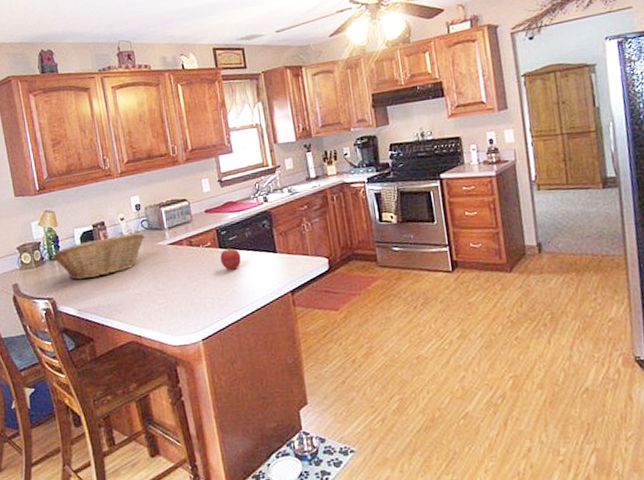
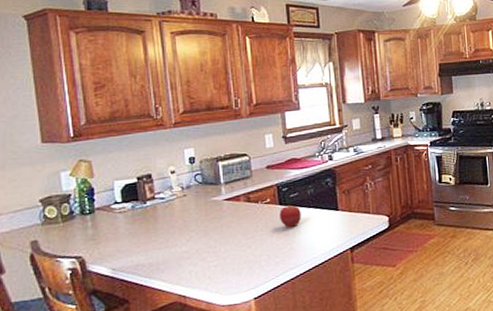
fruit basket: present [52,232,145,280] -> none [84,186,198,237]

